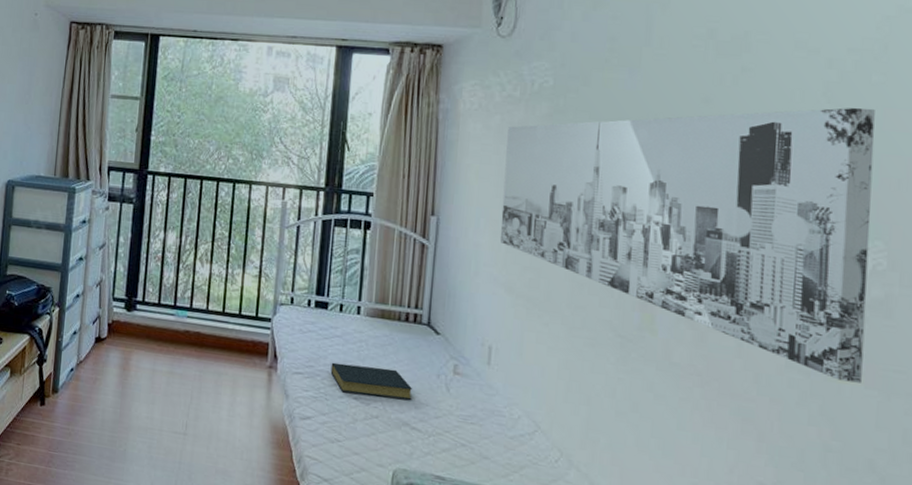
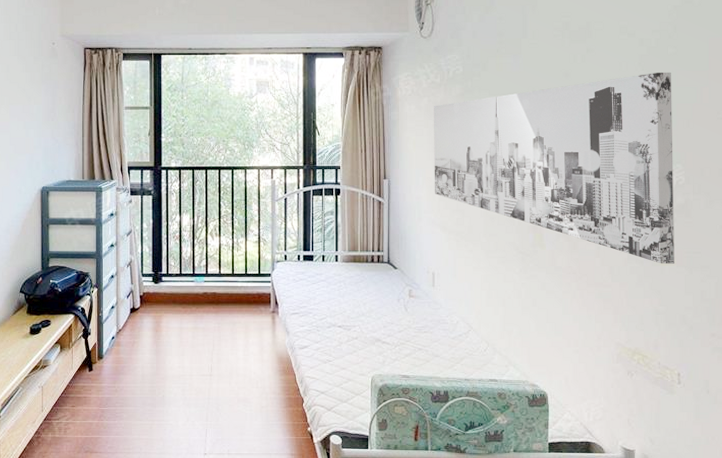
hardback book: present [330,362,413,400] -> none [319,300,381,323]

